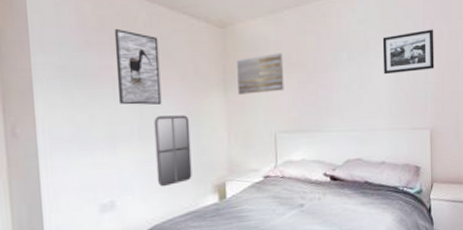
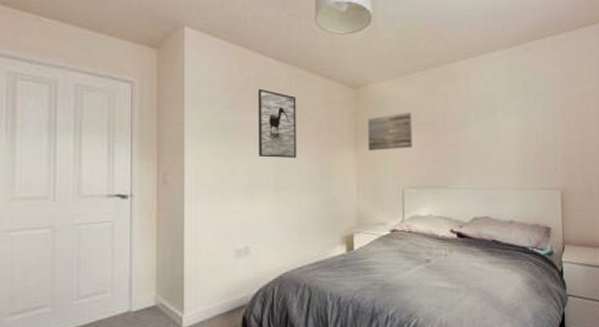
home mirror: present [154,115,192,187] -> none [289,168,322,236]
picture frame: present [382,29,435,75] -> none [510,91,564,135]

